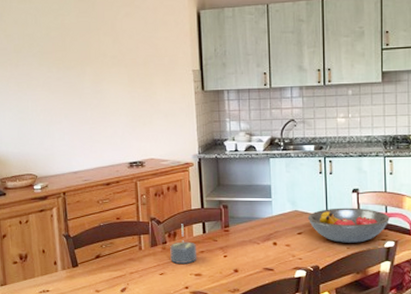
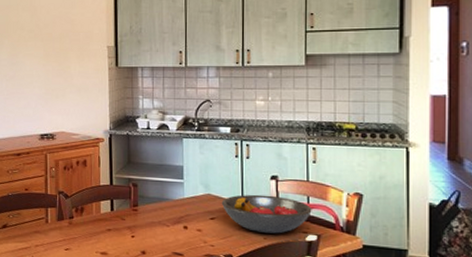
candle: present [170,224,197,264] -> none [76,199,104,241]

